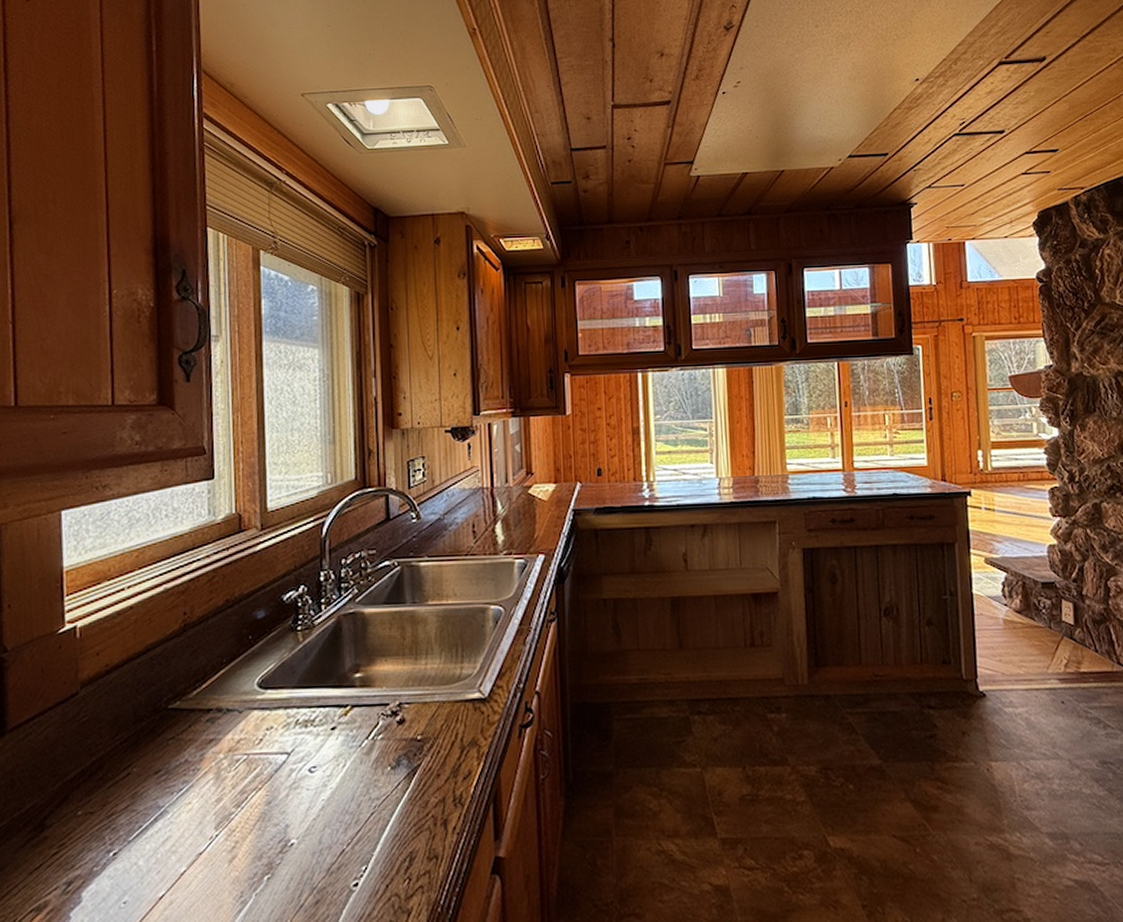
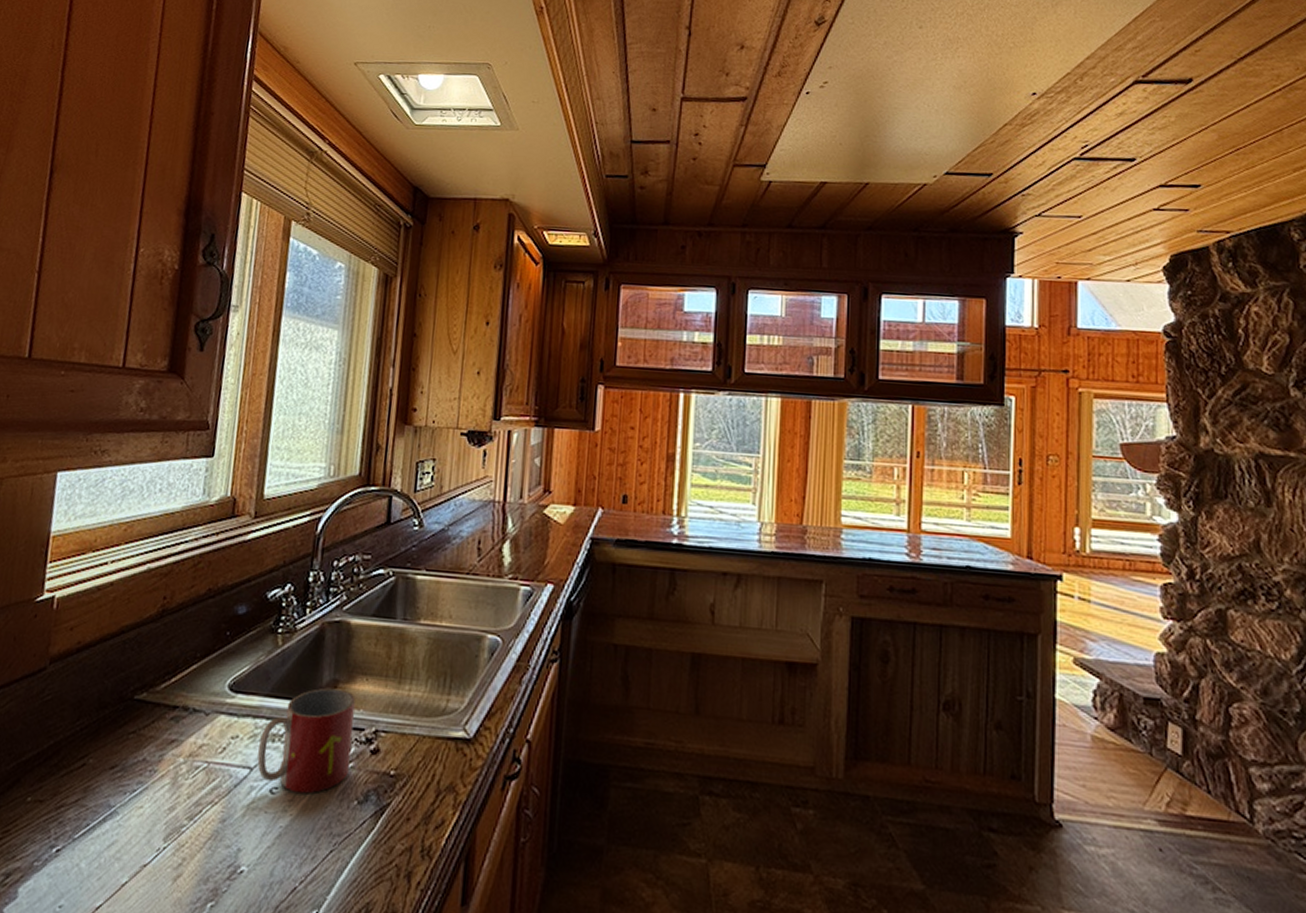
mug: none [294,672,379,769] -> present [257,687,356,794]

